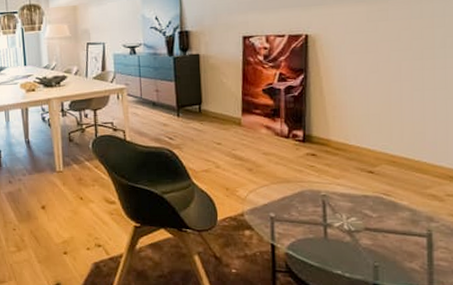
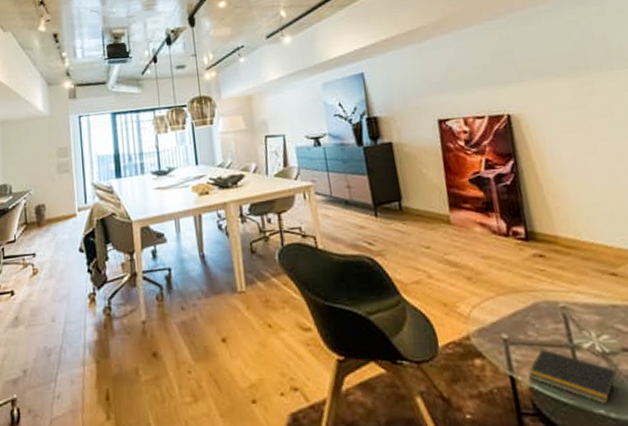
notepad: none [286,225,357,268] -> present [527,348,617,405]

